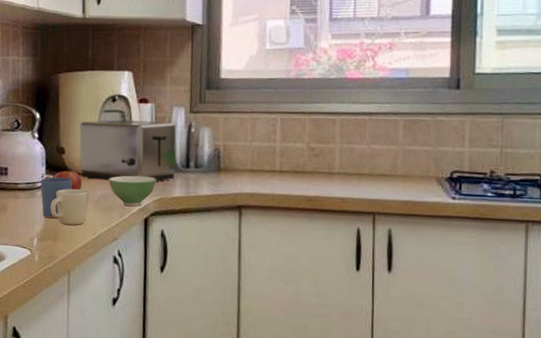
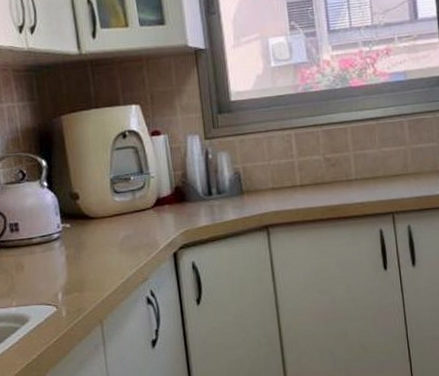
mug: present [40,177,72,219] -> none [56,224,92,270]
mug: present [50,188,89,226] -> none [71,233,113,274]
fruit: present [54,168,82,191] -> none [71,213,103,236]
toaster: present [79,119,177,182] -> none [91,151,199,222]
bowl: present [108,175,157,207] -> none [130,209,181,244]

